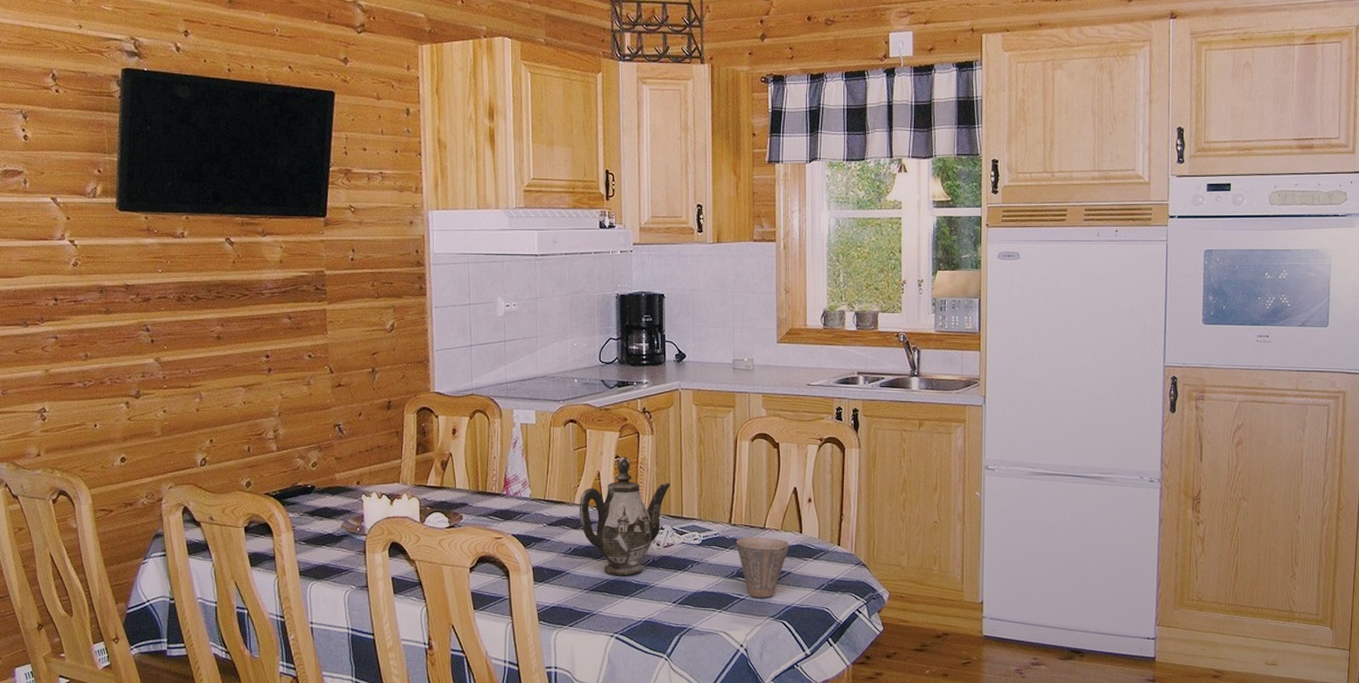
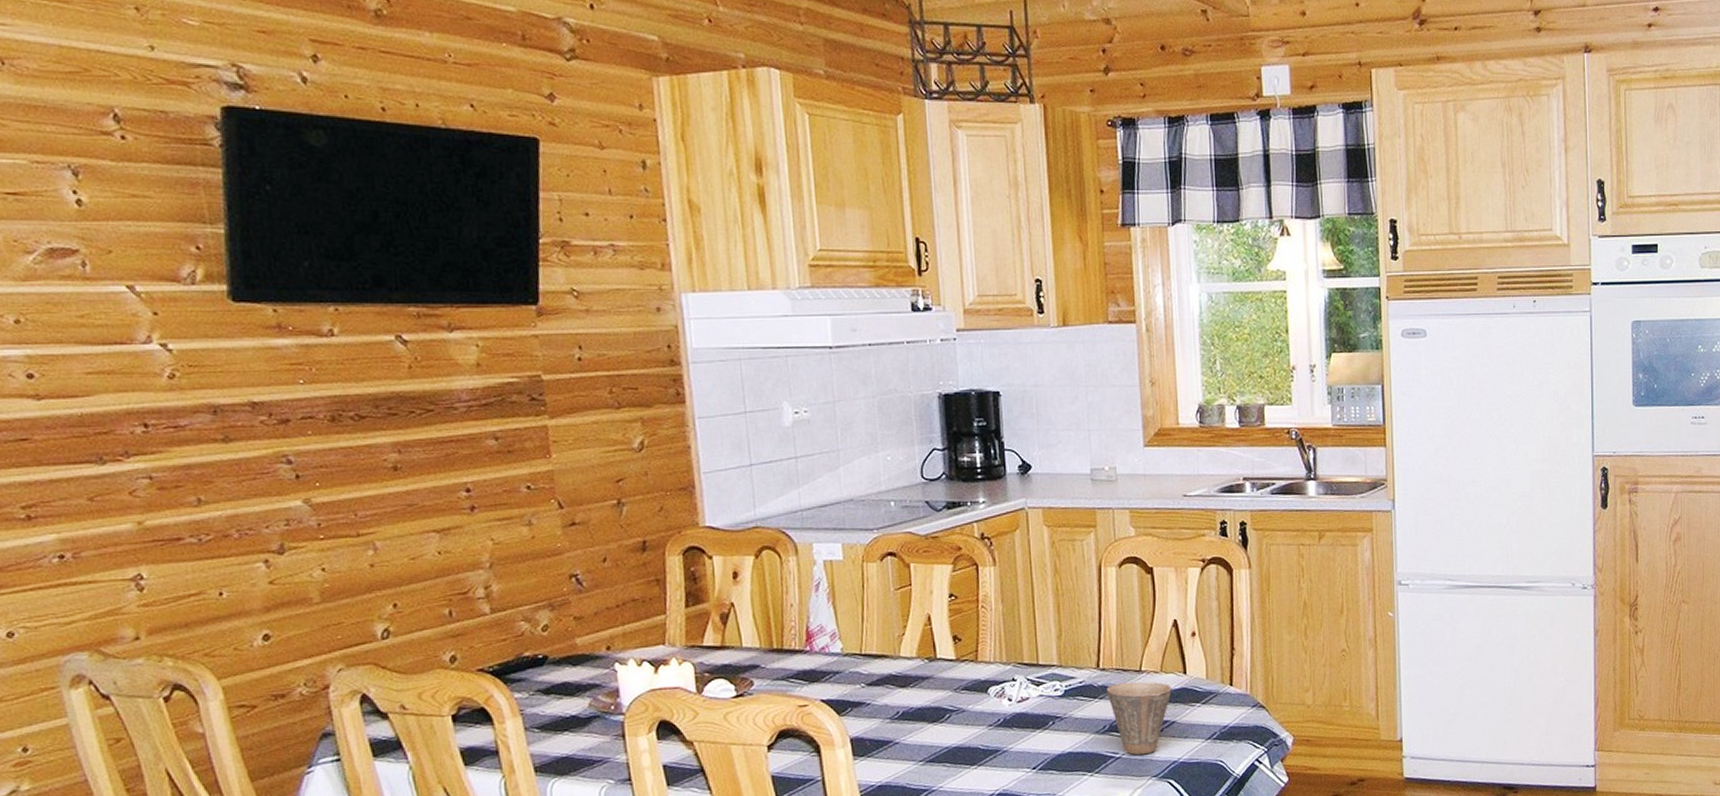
teapot: present [579,456,671,575] -> none [906,594,1022,741]

